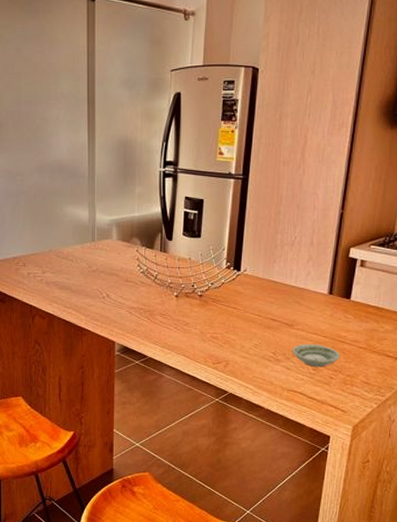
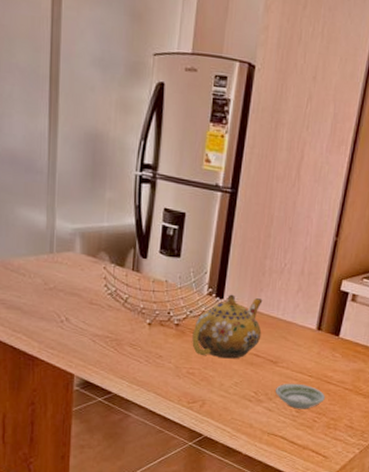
teapot: none [214,267,277,324] -> present [192,294,263,359]

